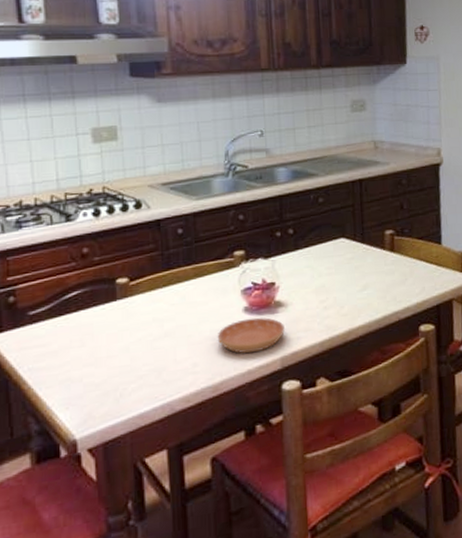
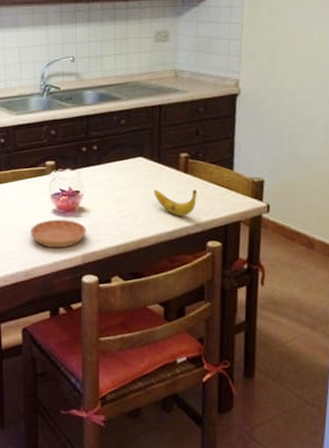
banana: none [359,268,406,301] -> present [154,189,197,217]

